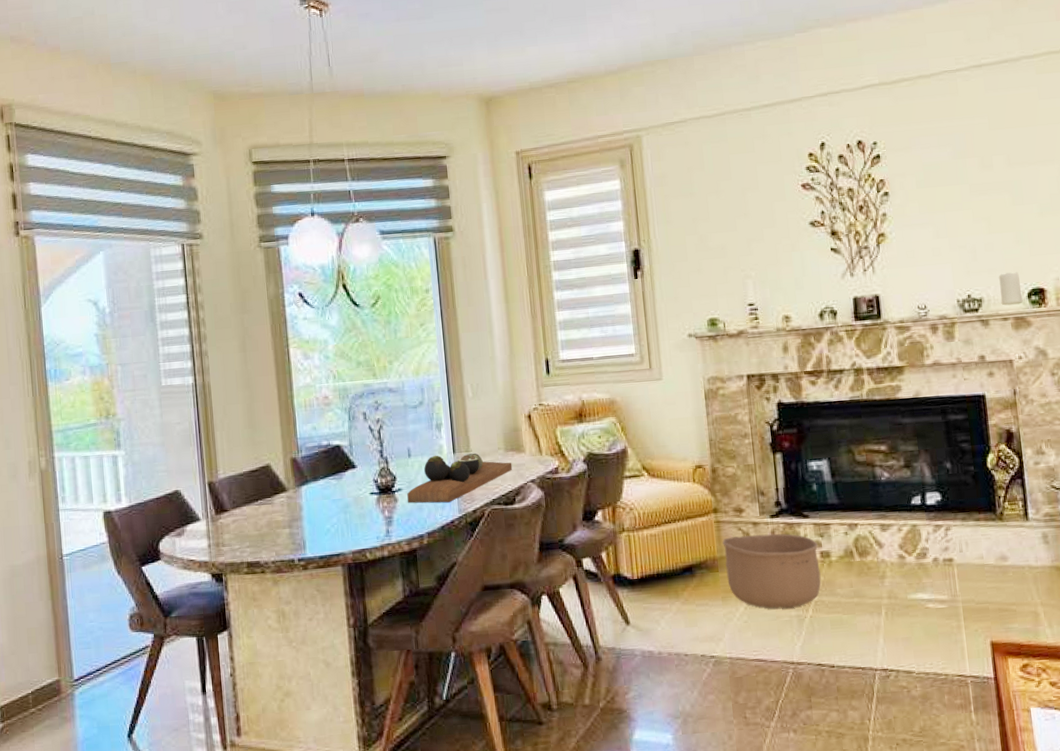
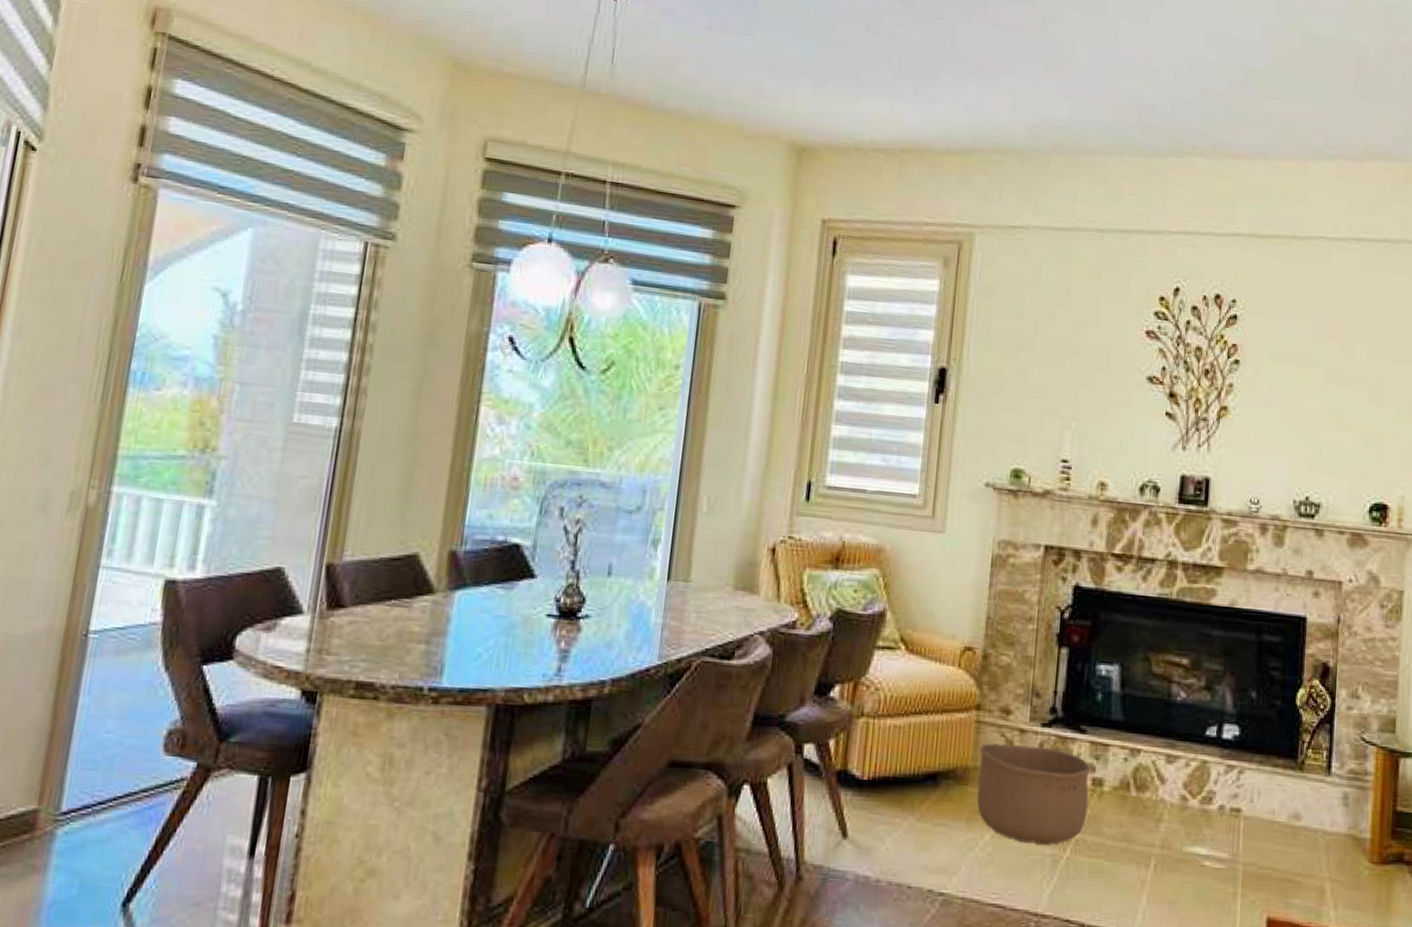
decorative tray: present [407,453,513,504] -> none [594,578,740,645]
candle: present [998,272,1023,306] -> none [1340,479,1364,519]

